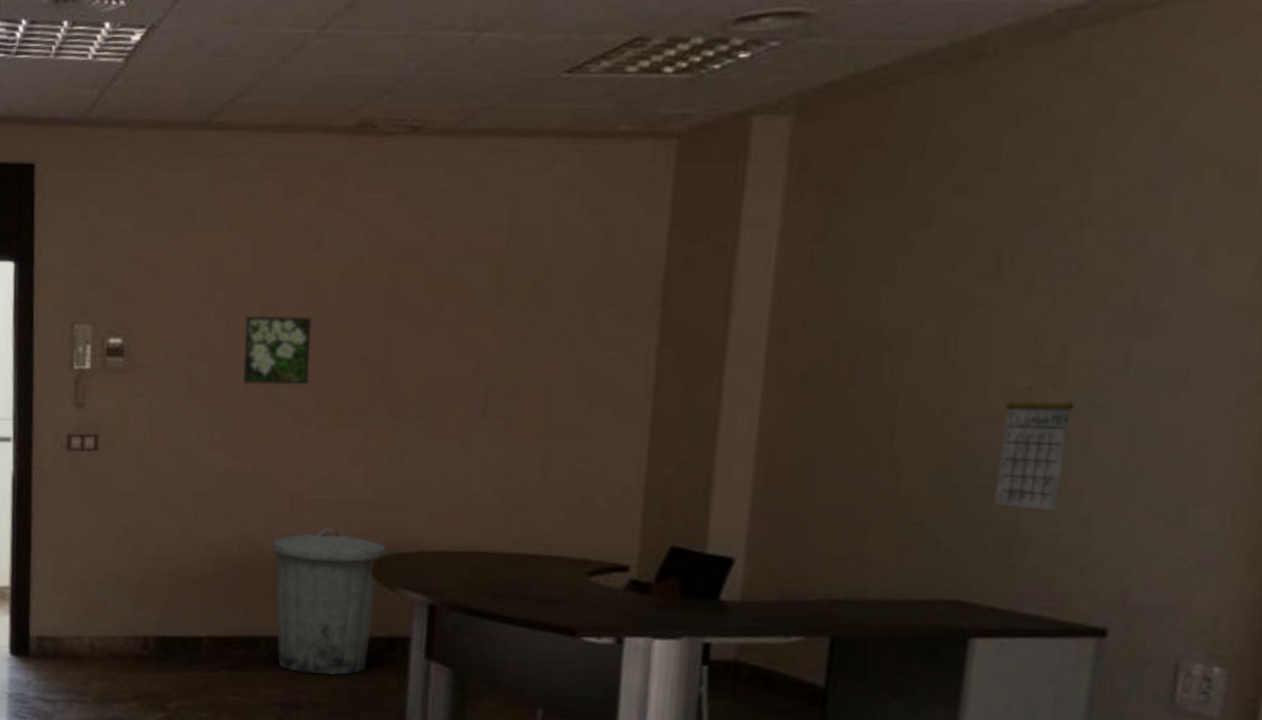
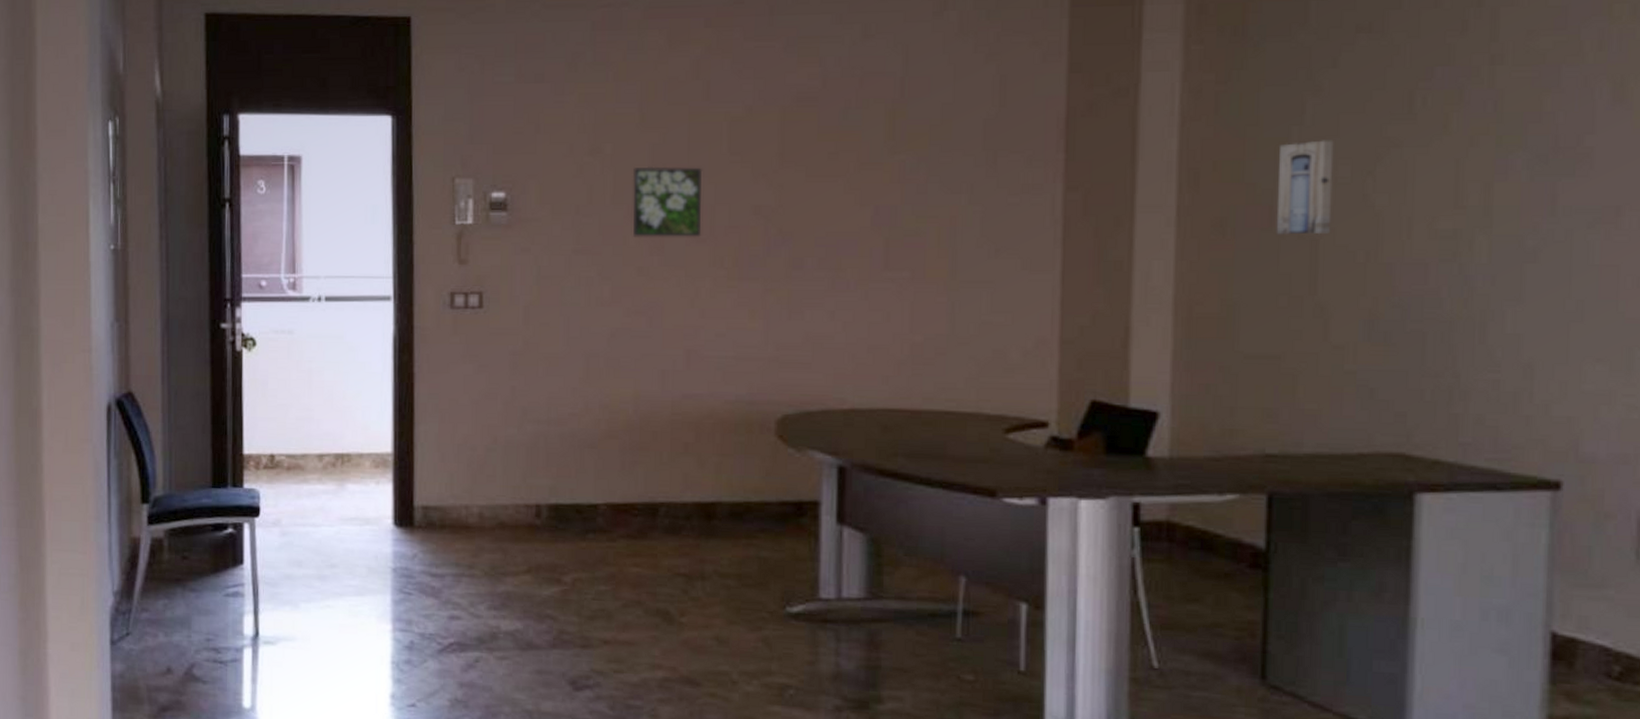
trash can: present [272,527,385,676] -> none [670,385,789,544]
wall art: none [858,299,921,391] -> present [1276,140,1334,235]
calendar: present [994,377,1075,510] -> none [1429,218,1504,356]

